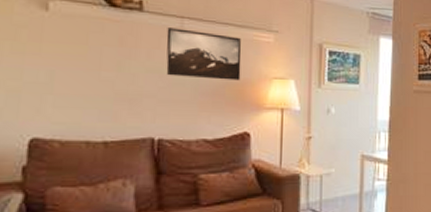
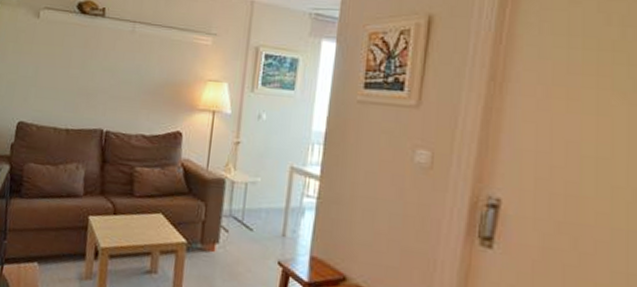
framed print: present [166,28,242,81] -> none [117,31,182,82]

